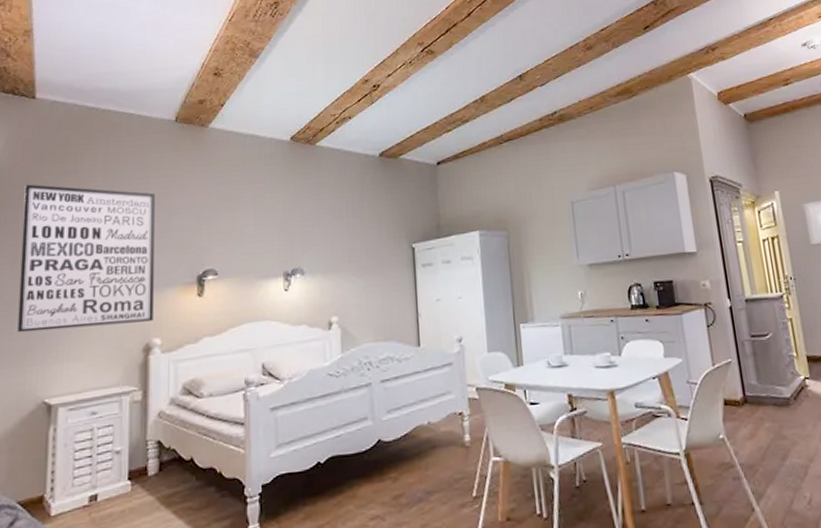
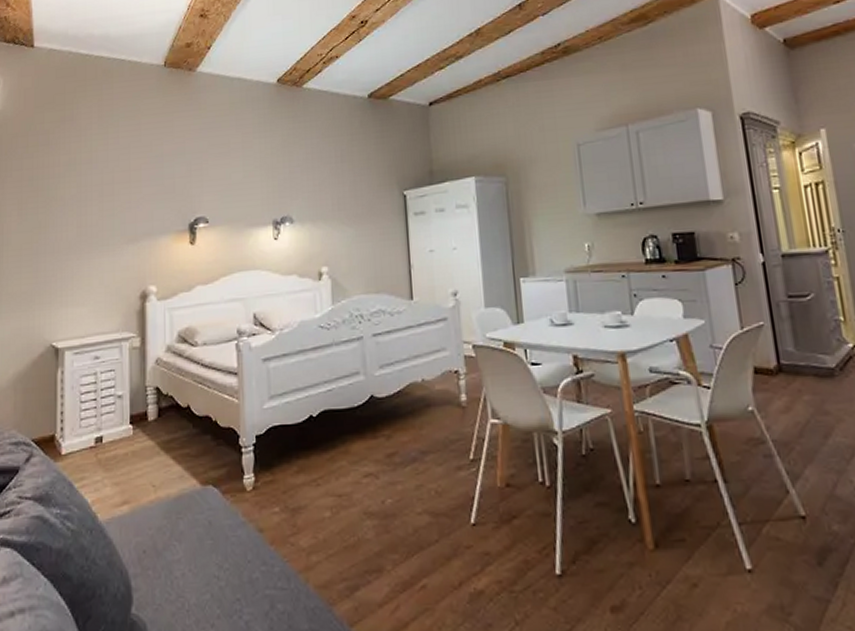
wall art: present [17,184,155,333] -> none [26,132,149,278]

